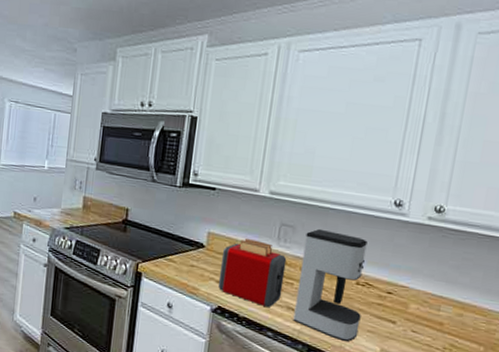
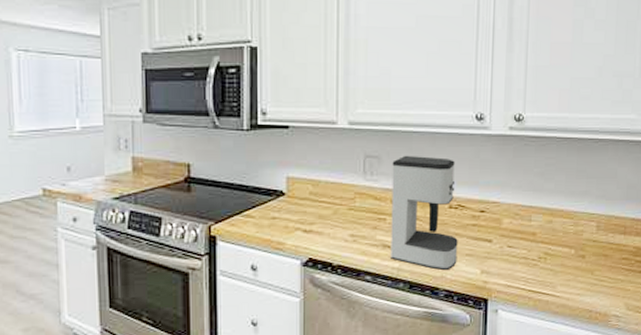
toaster: present [218,239,287,307] -> none [305,178,376,249]

